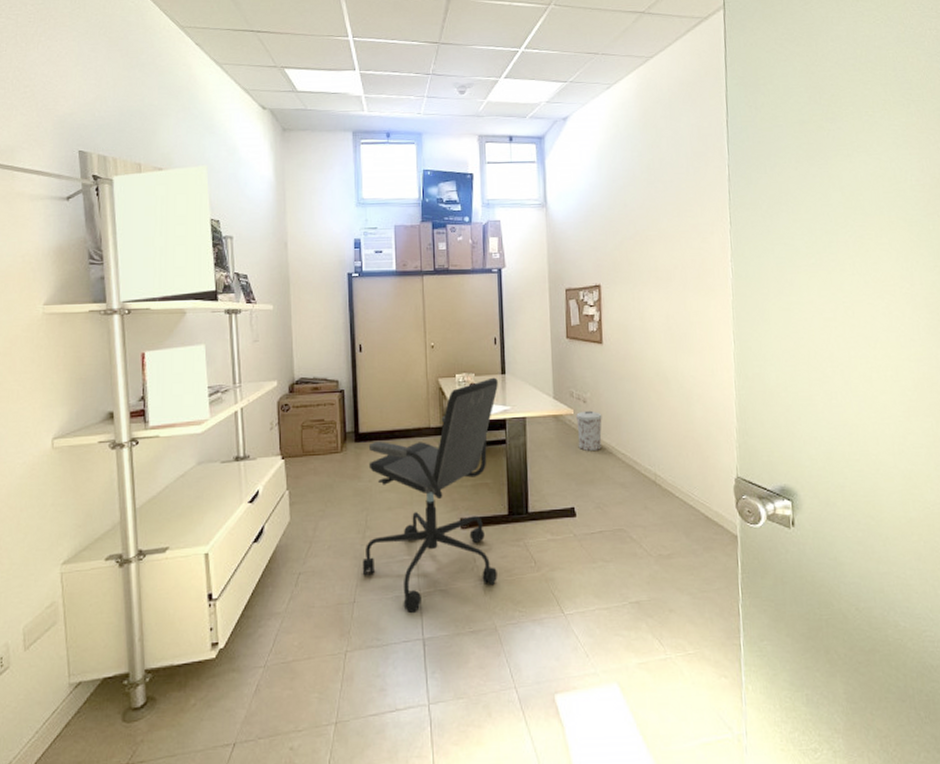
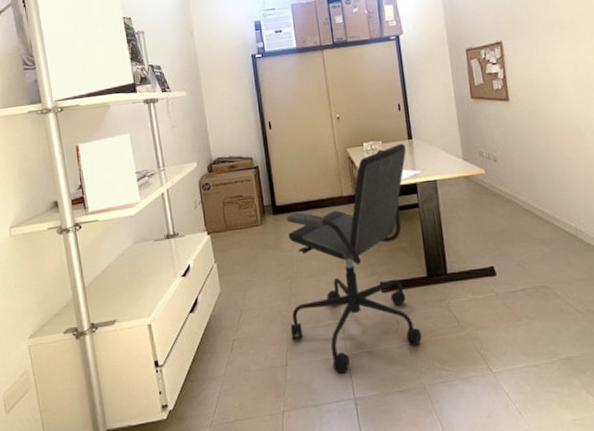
trash can: present [576,410,602,452] -> none [488,169,517,210]

